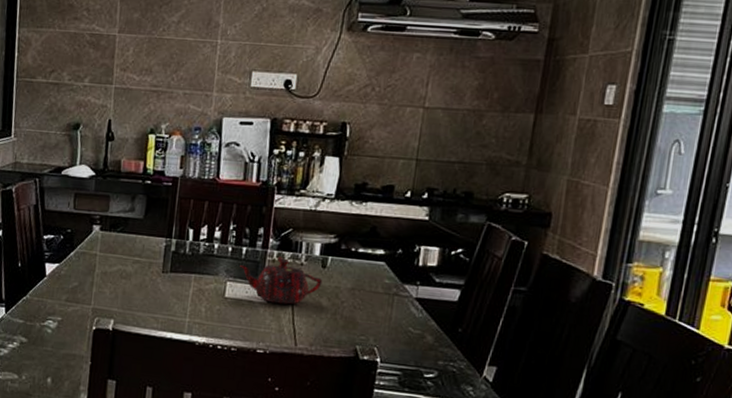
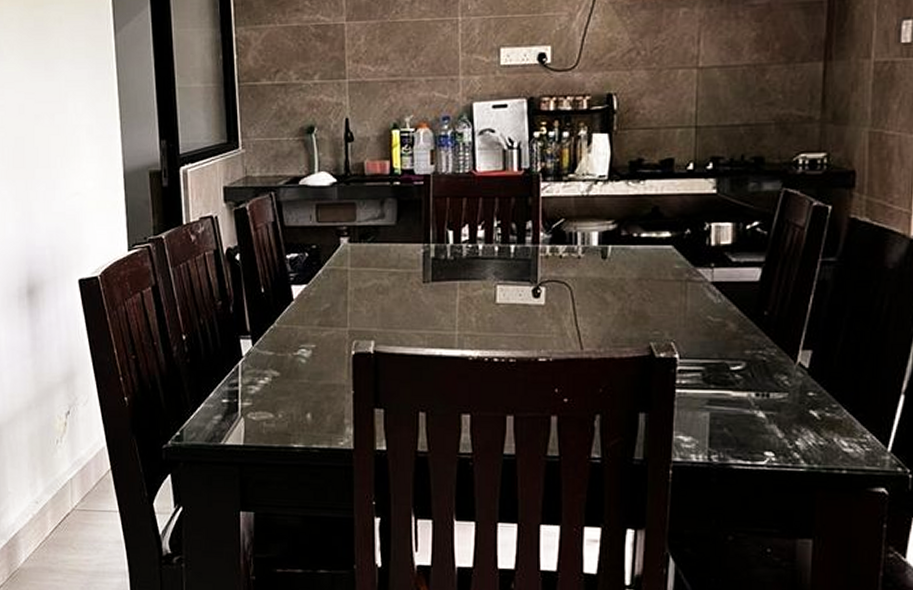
teapot: present [240,256,323,305] -> none [509,251,604,304]

